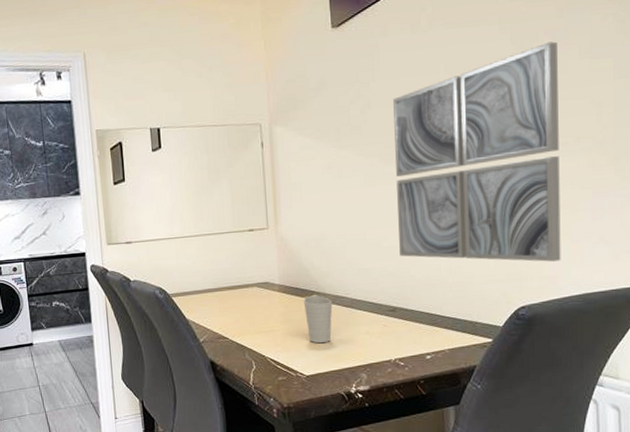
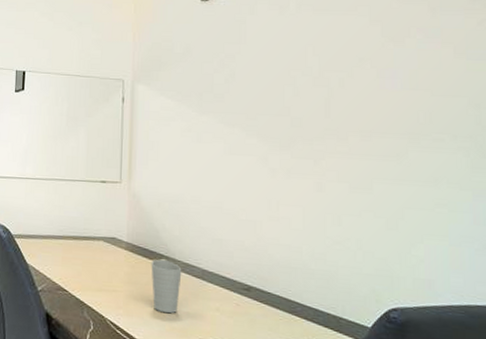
wall art: present [393,41,561,262] -> none [258,38,439,264]

